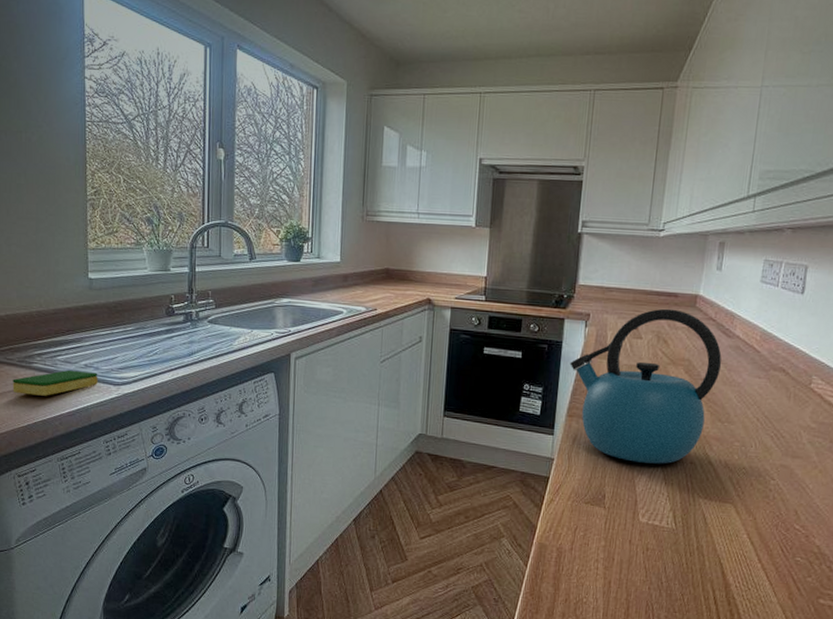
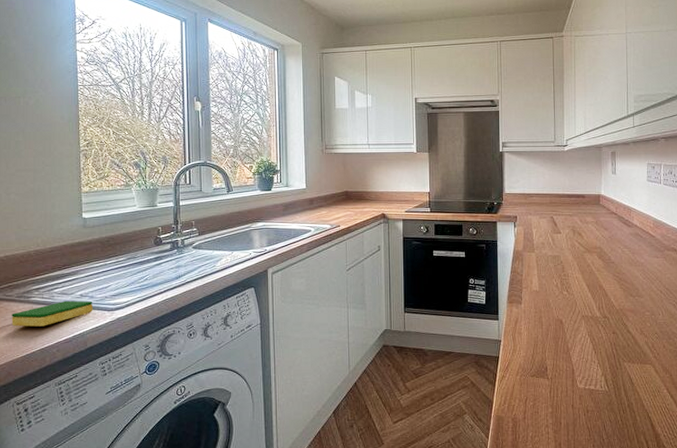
kettle: present [570,308,722,464] -> none [505,207,627,337]

